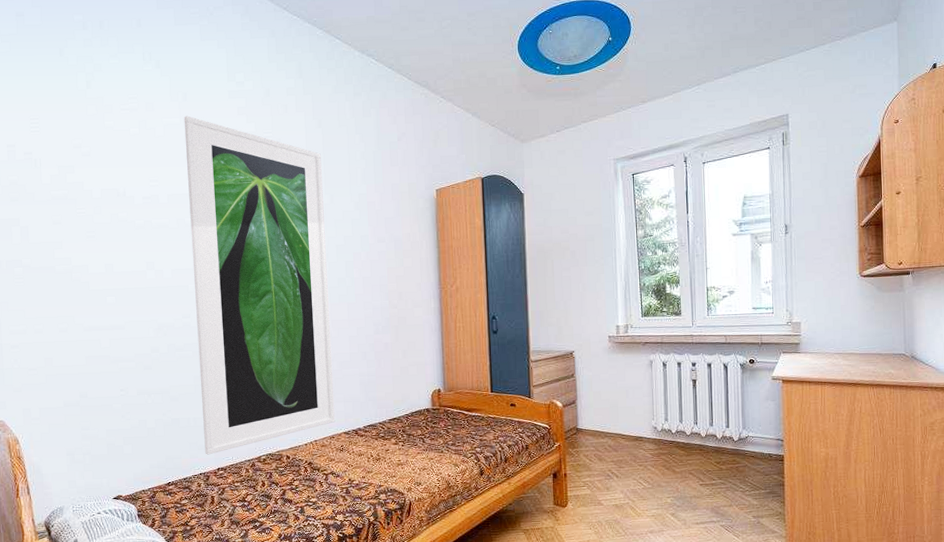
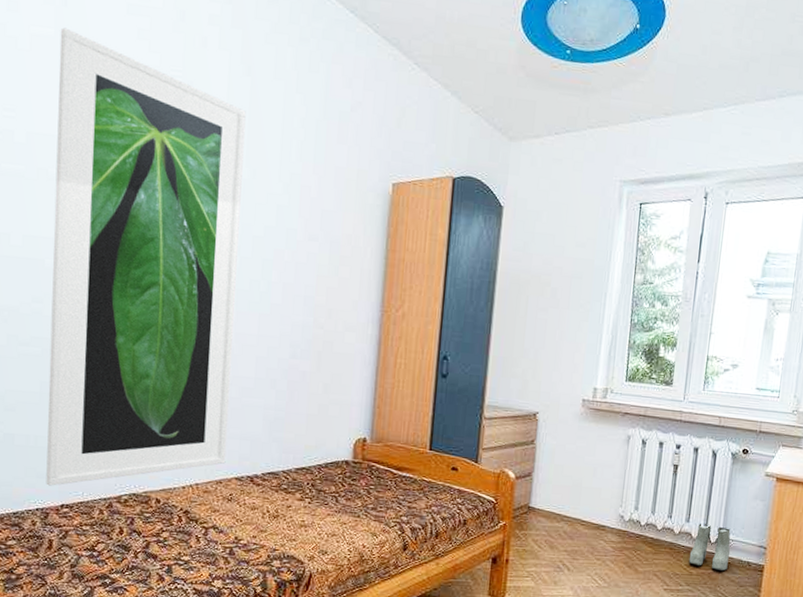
boots: none [717,426,753,464] -> present [688,523,731,571]

